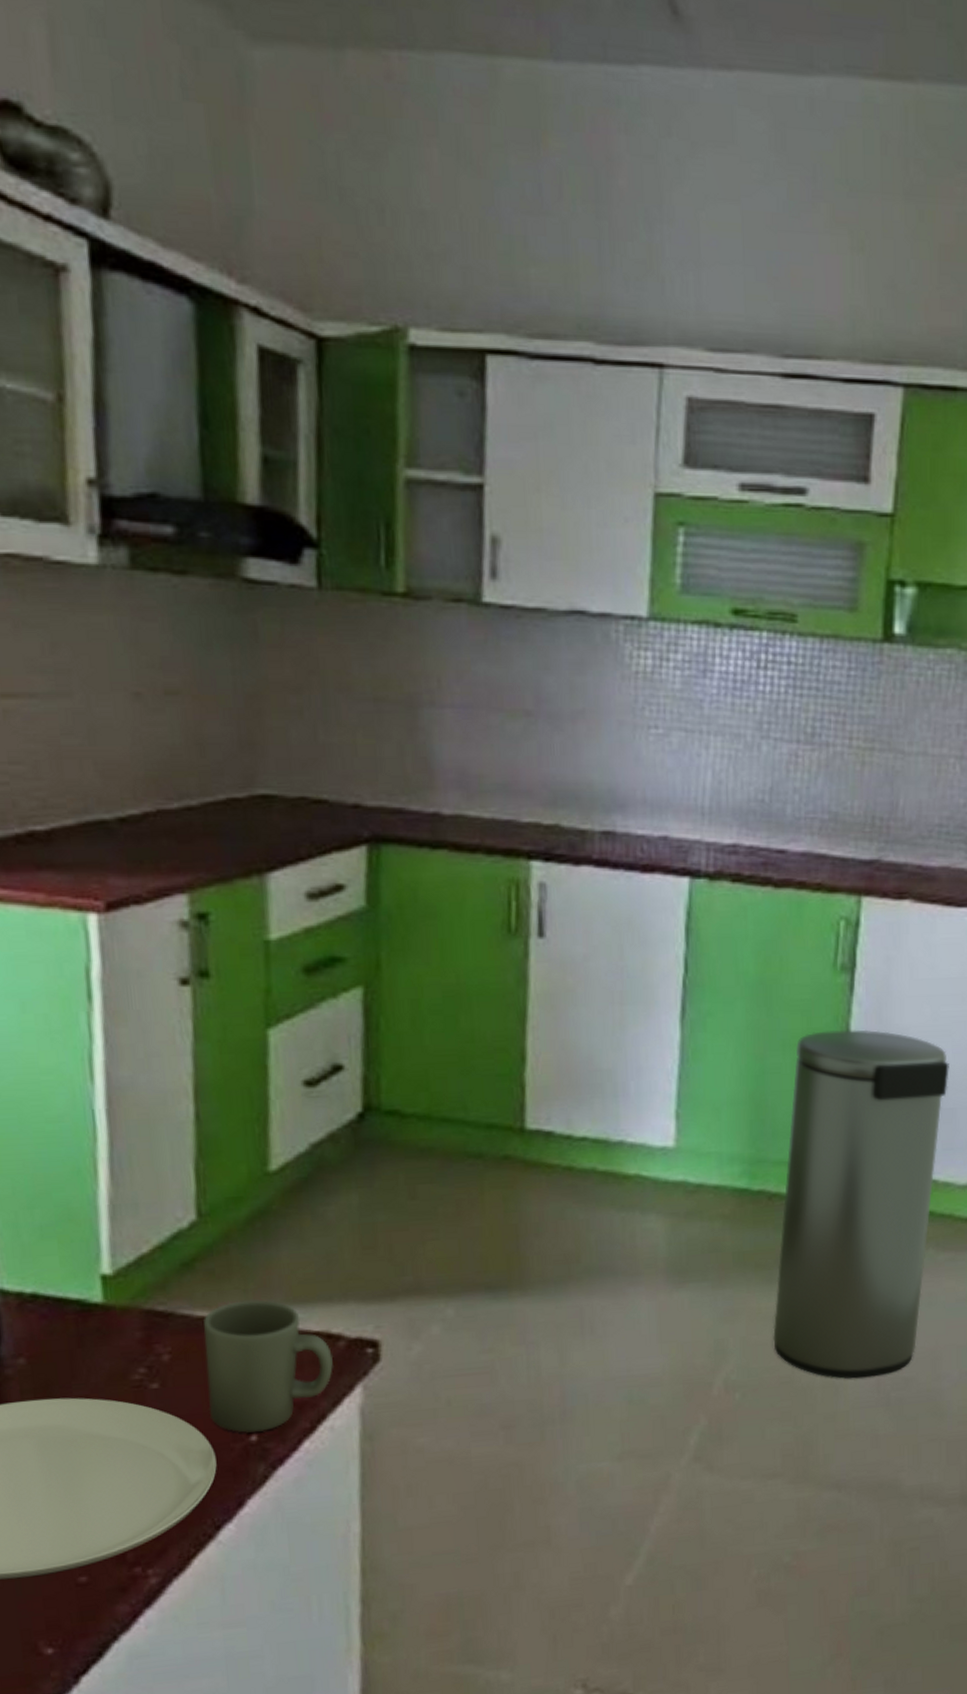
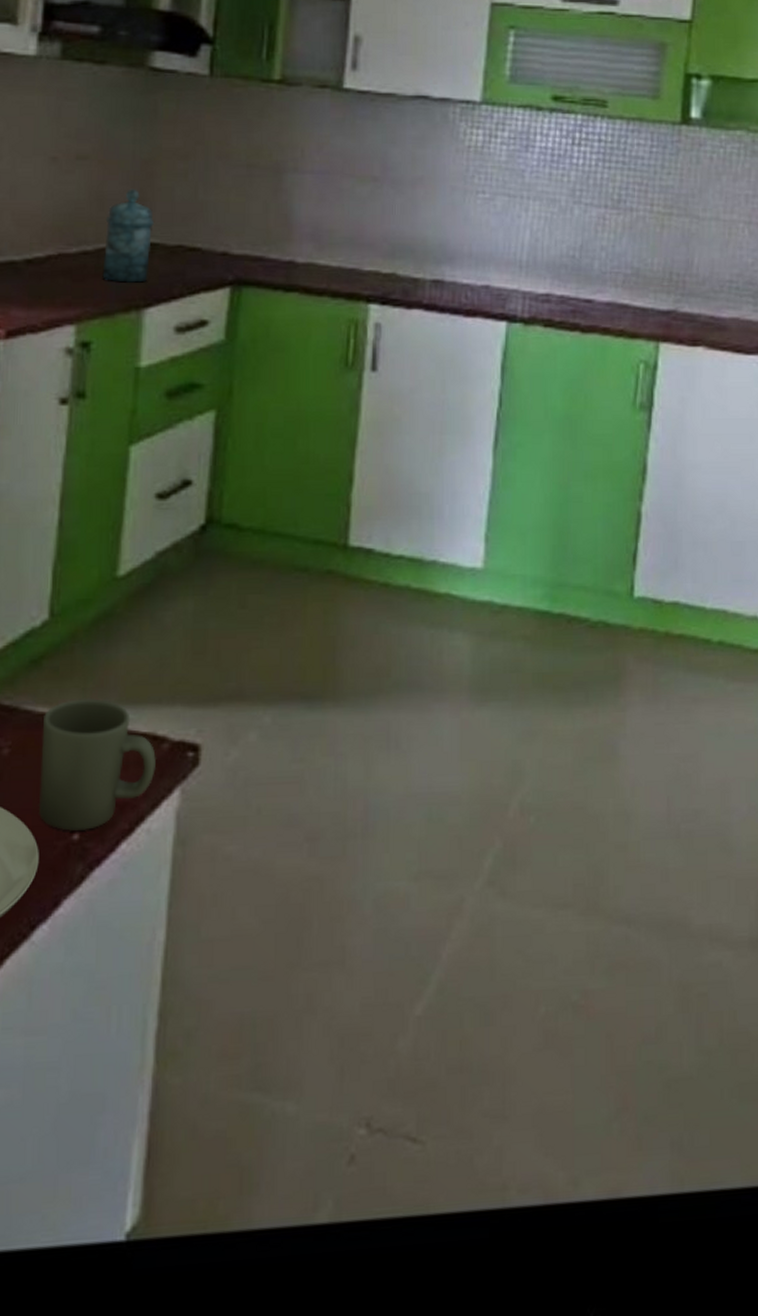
canister: none [209,730,270,843] -> present [102,188,155,283]
pedal bin: present [773,1029,949,1378] -> none [568,464,739,807]

